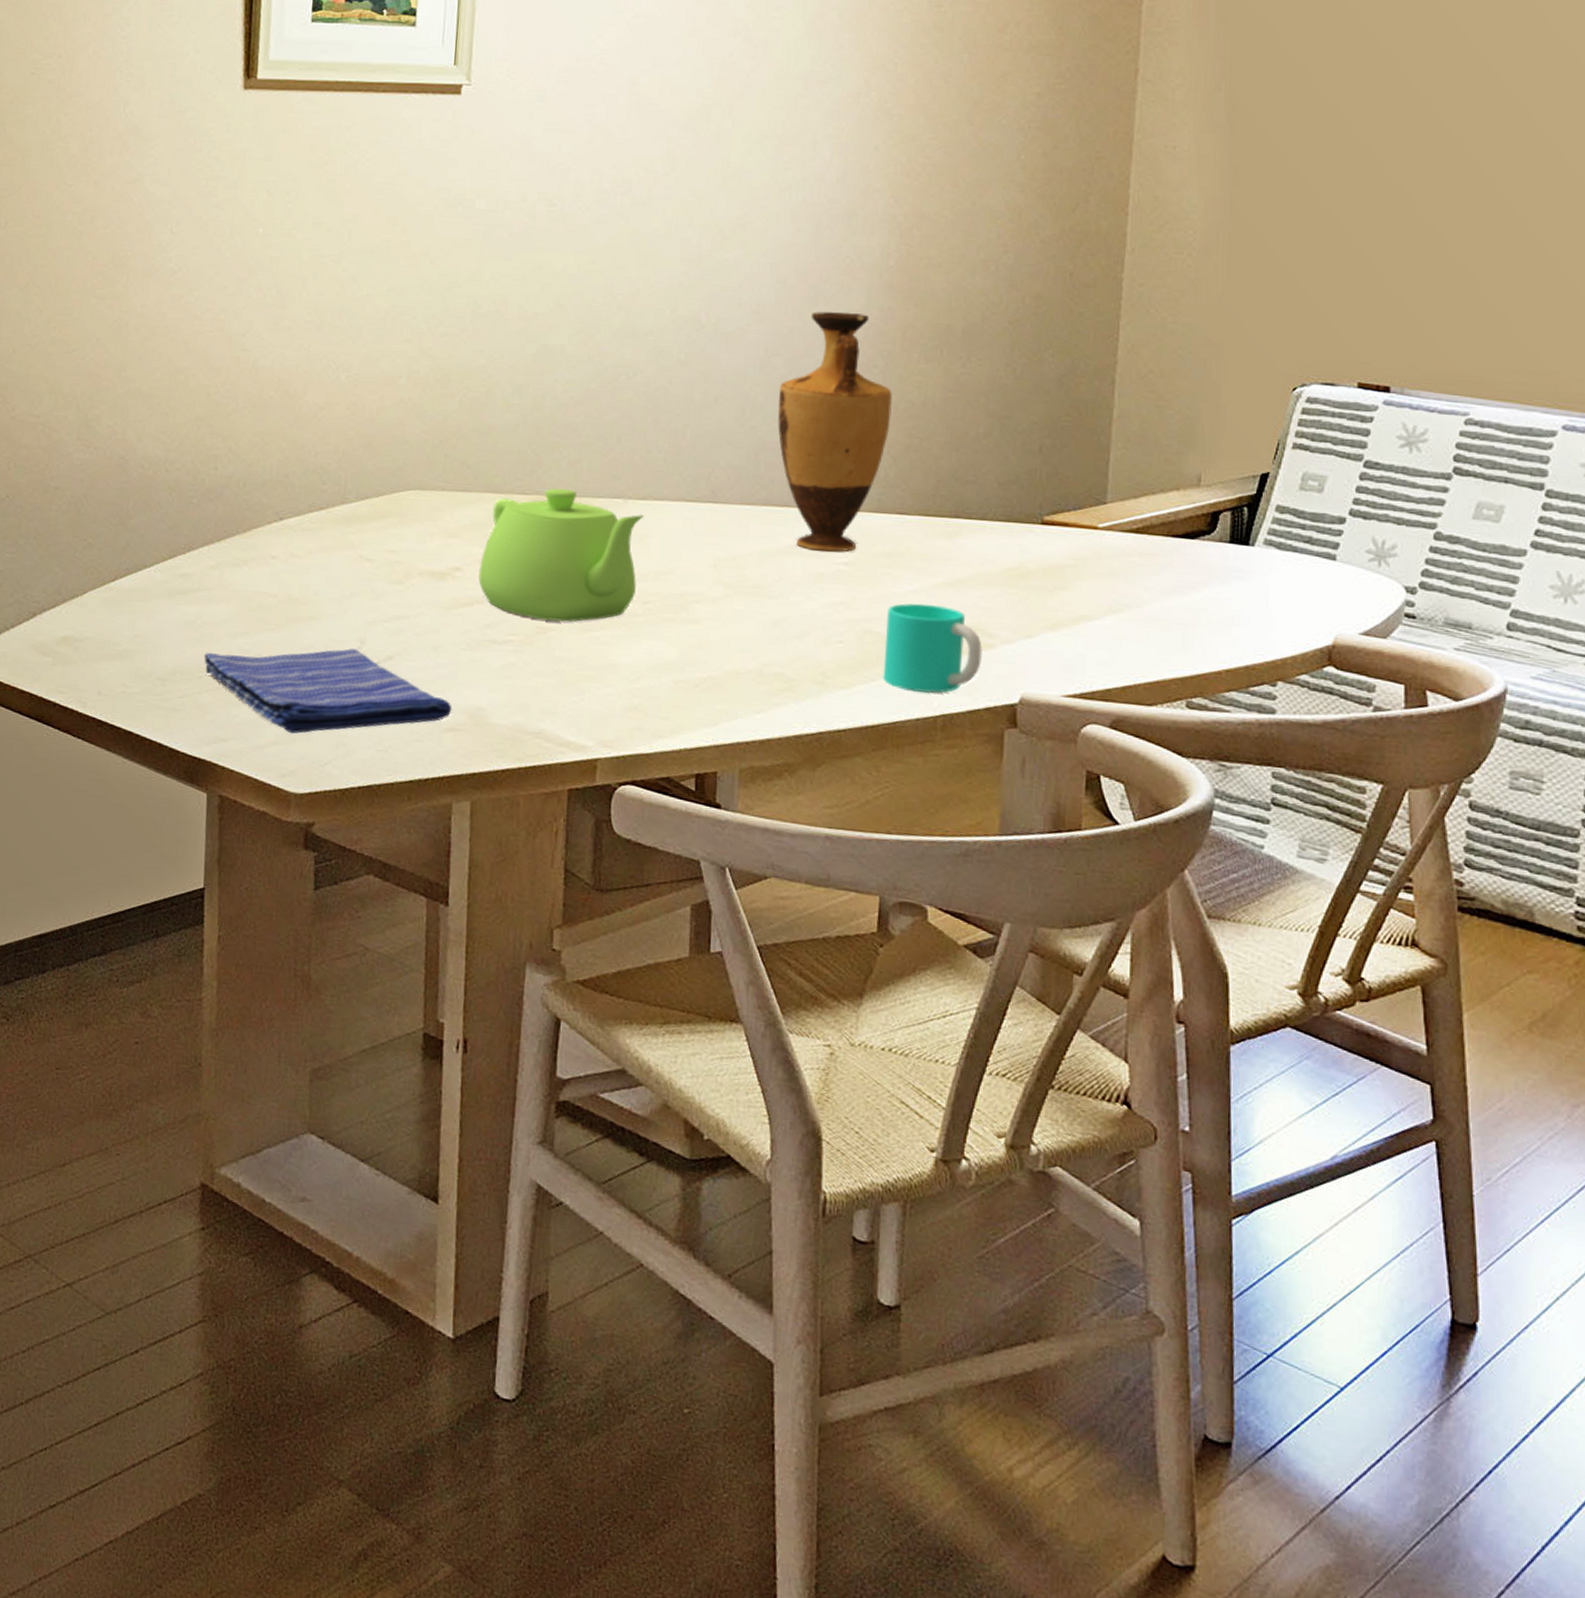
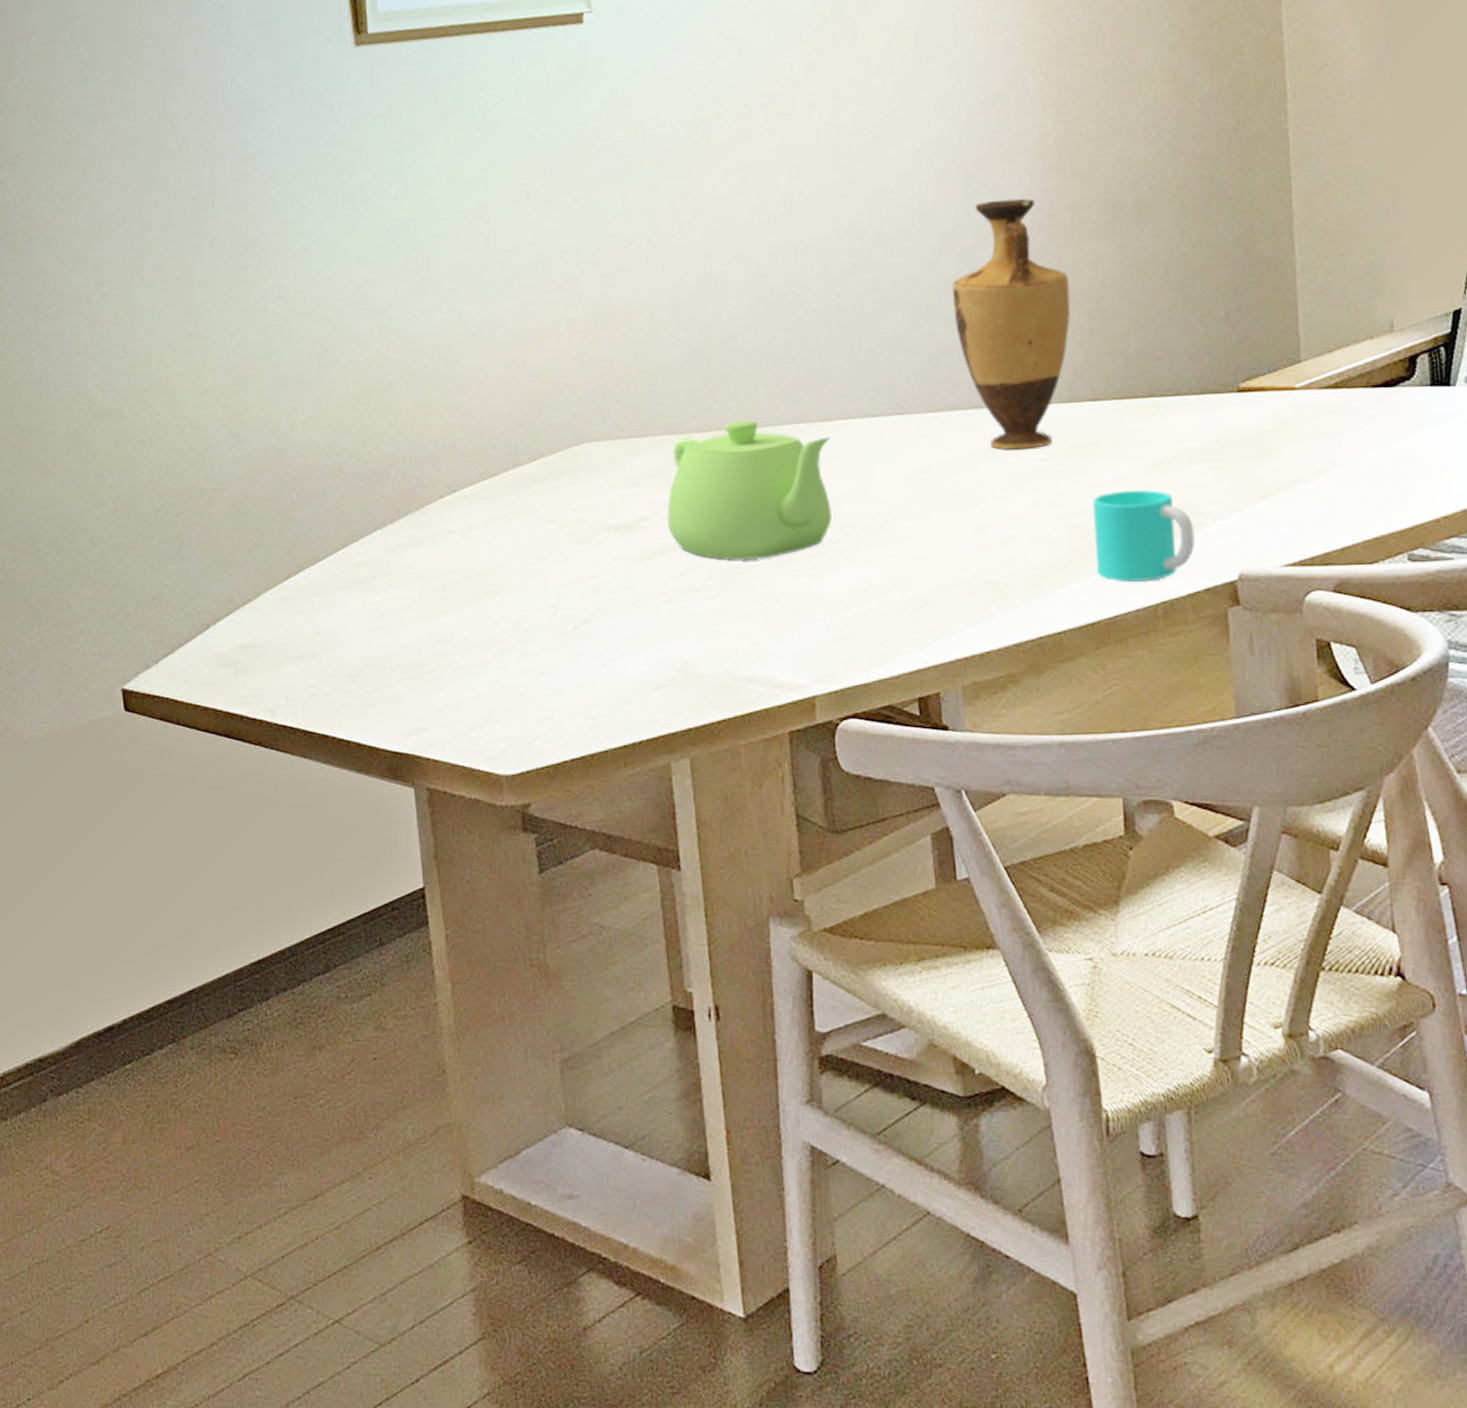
dish towel: present [204,648,452,734] -> none [392,616,658,714]

